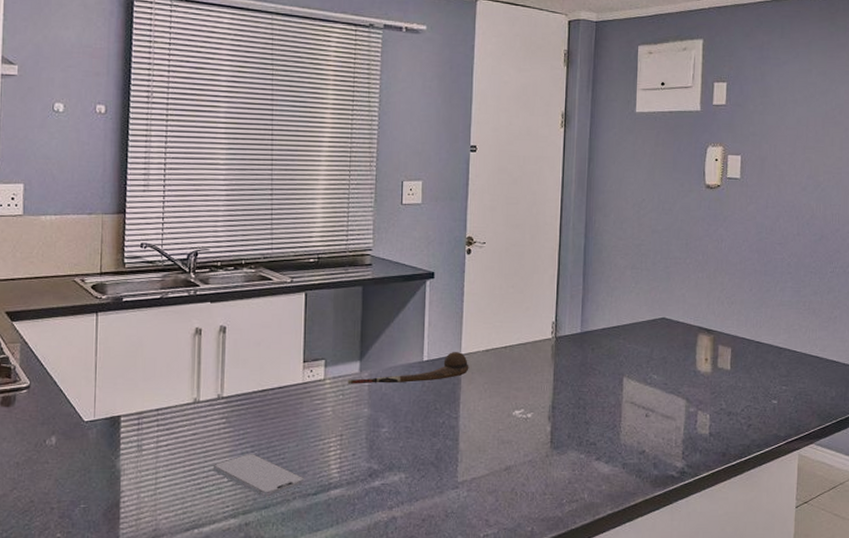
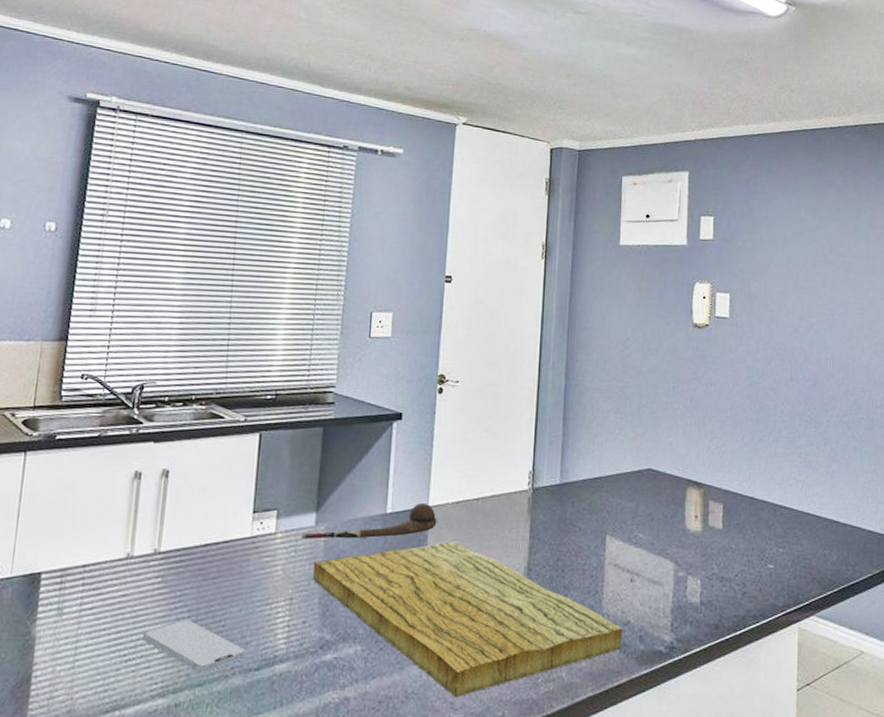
cutting board: none [360,384,638,516] -> present [313,540,622,698]

